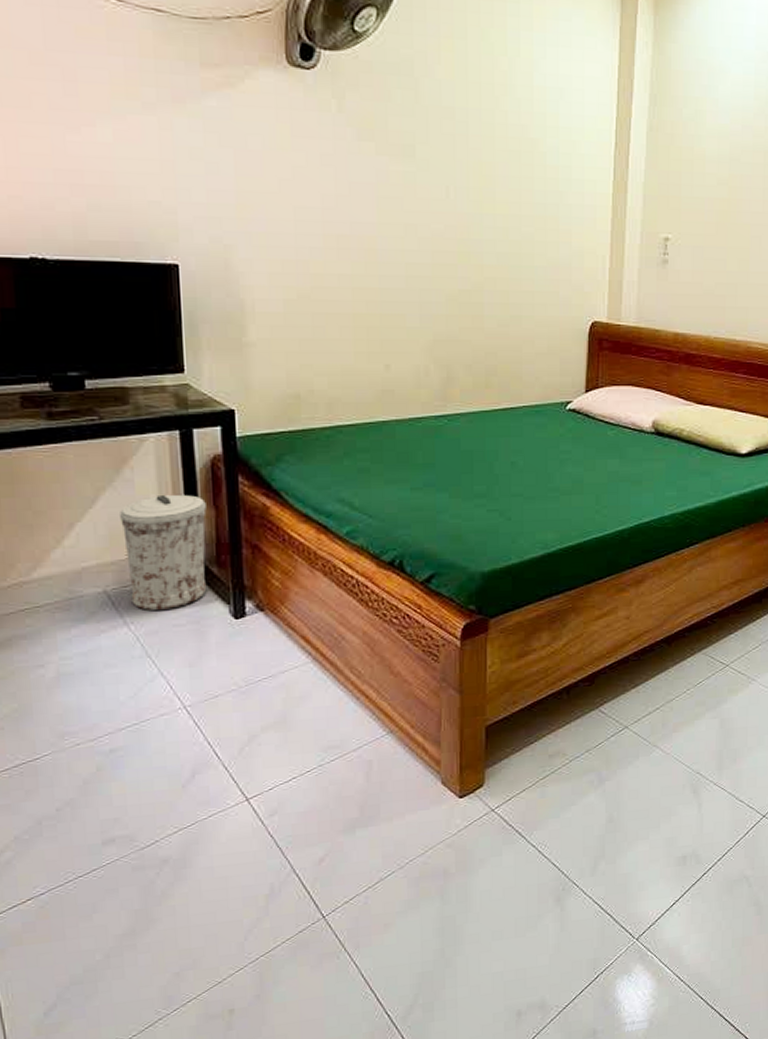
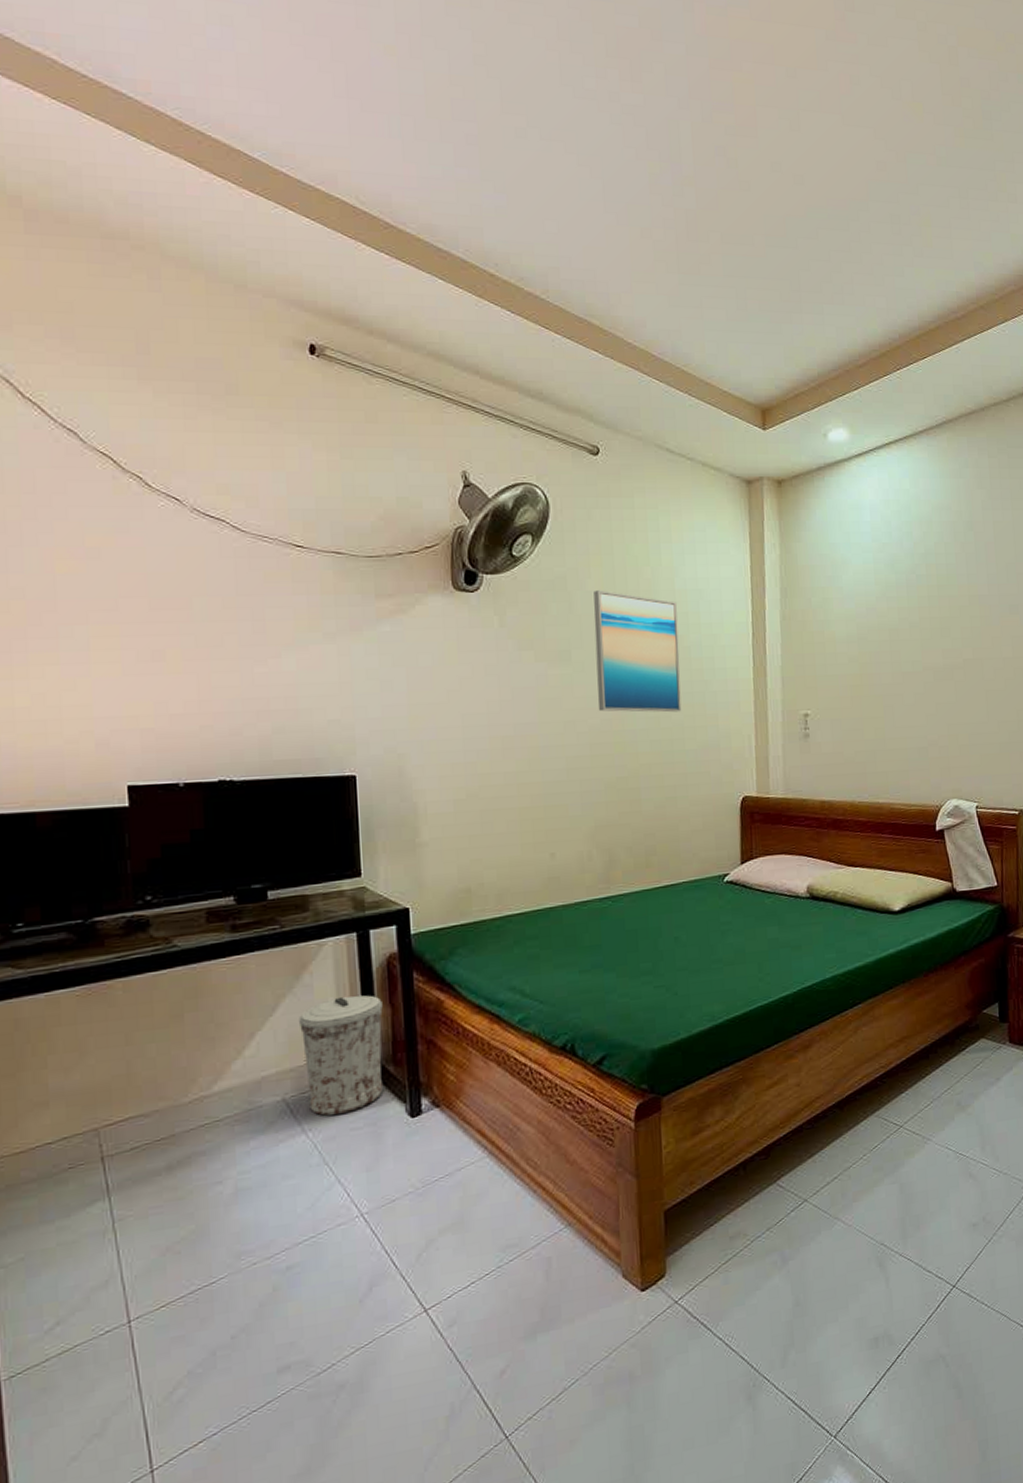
wall art: none [442,79,535,224] -> present [593,590,682,713]

